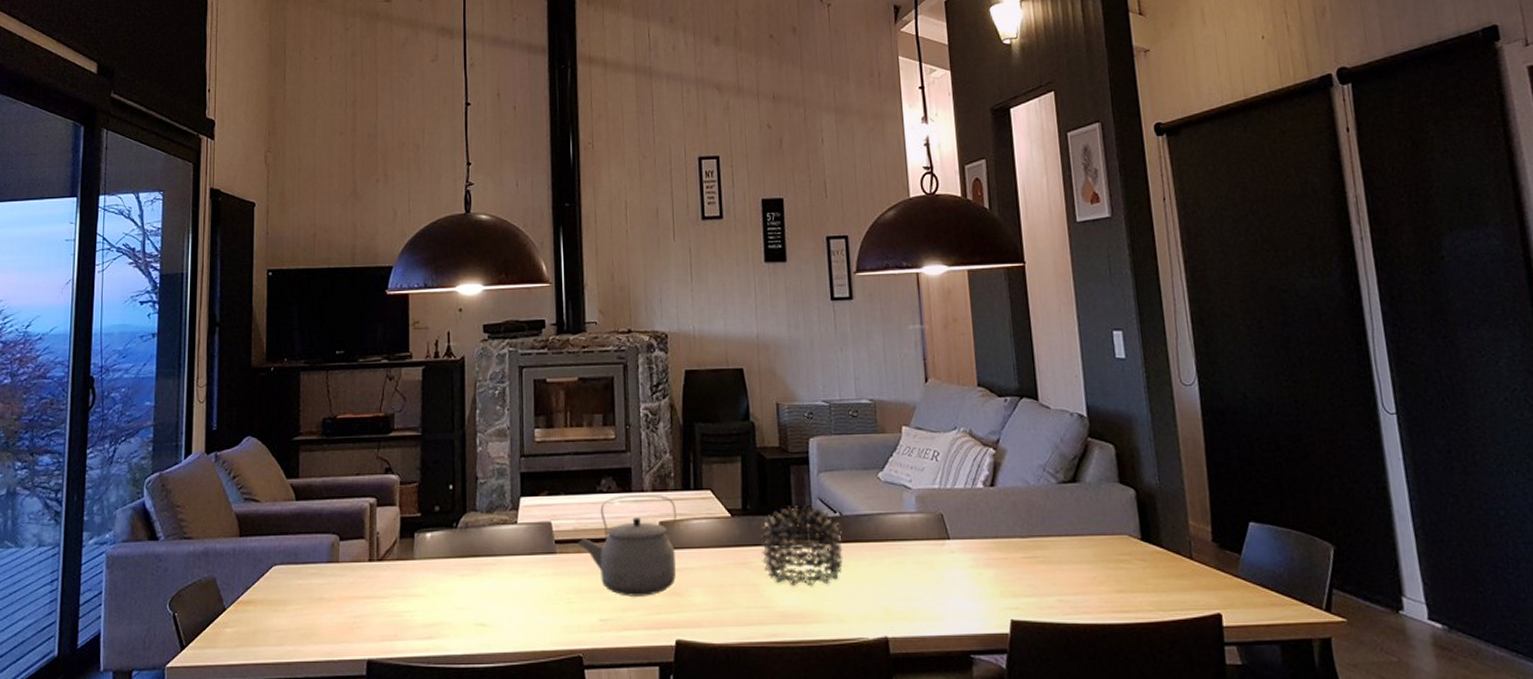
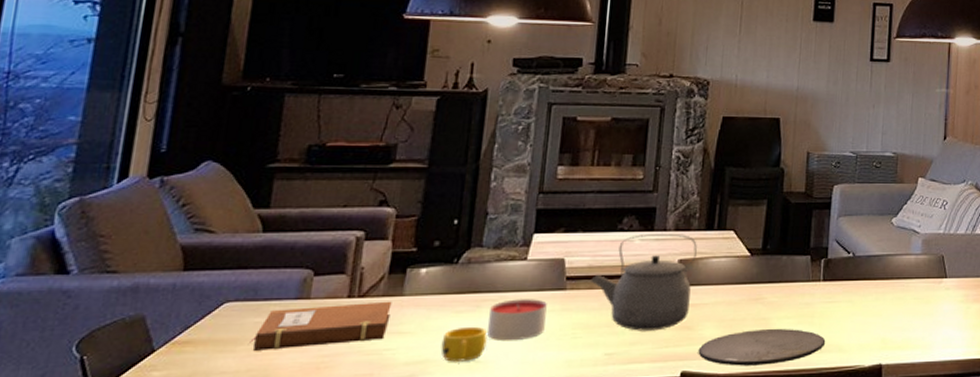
notebook: none [296,565,406,611] -> present [249,301,392,351]
cup: none [451,590,491,625] -> present [441,326,488,362]
candle: none [490,563,541,604] -> present [487,299,547,340]
plate: none [690,596,823,636] -> present [698,329,826,366]
decorative ball: present [761,505,843,587] -> none [775,246,853,320]

